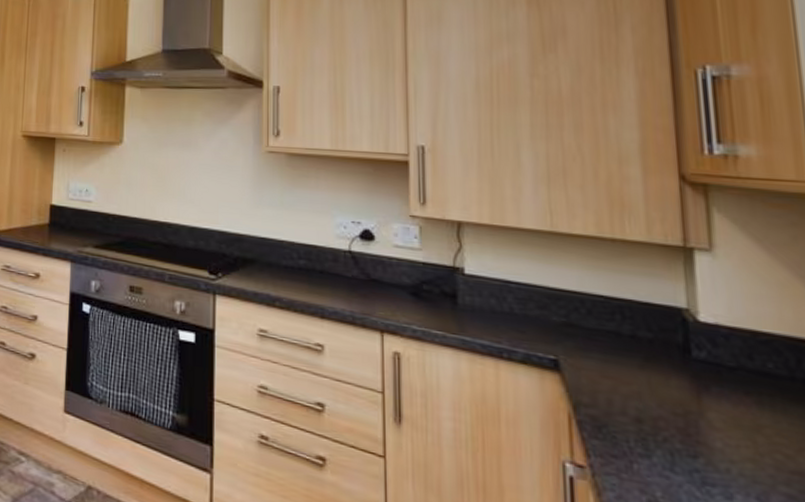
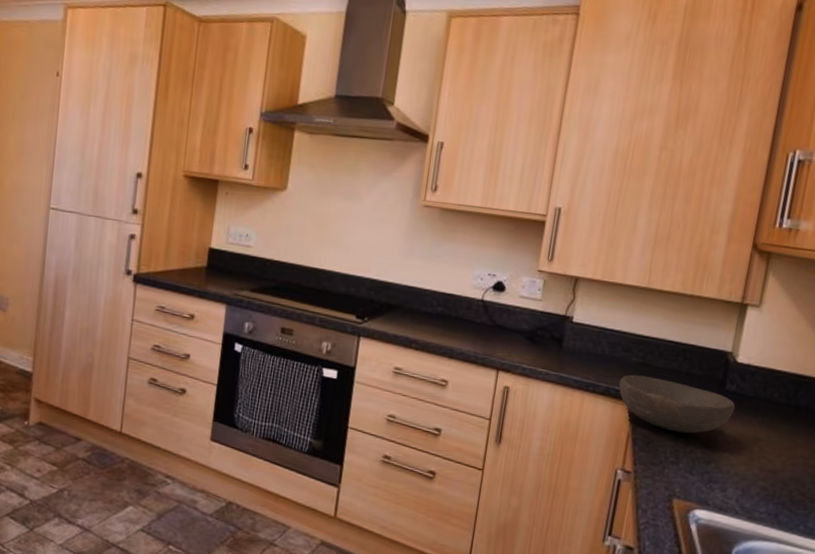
bowl: none [541,337,714,416] -> present [619,374,736,434]

